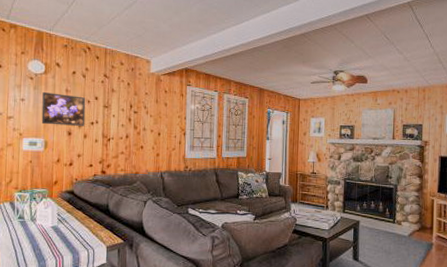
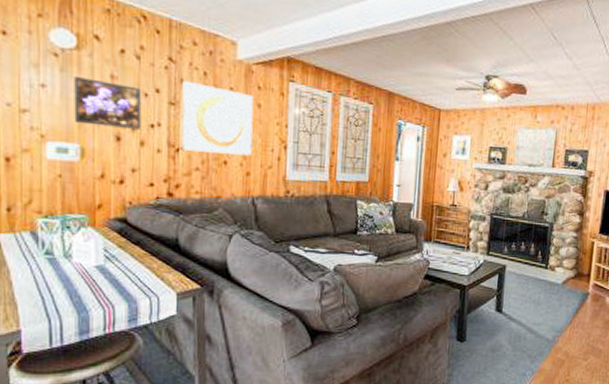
wall art: none [111,90,162,141] -> present [181,80,254,156]

